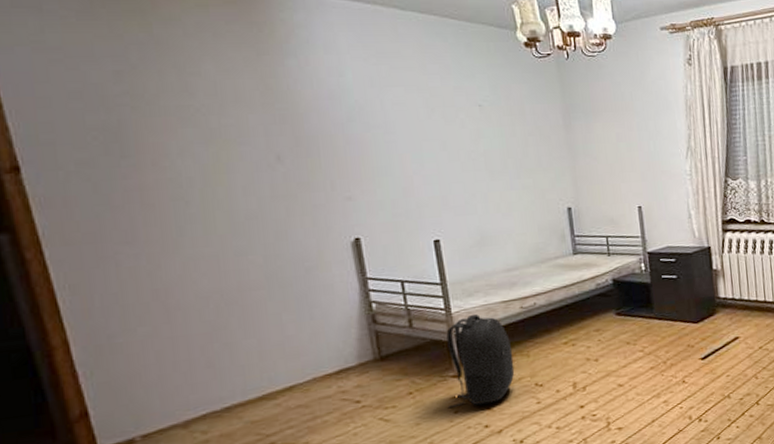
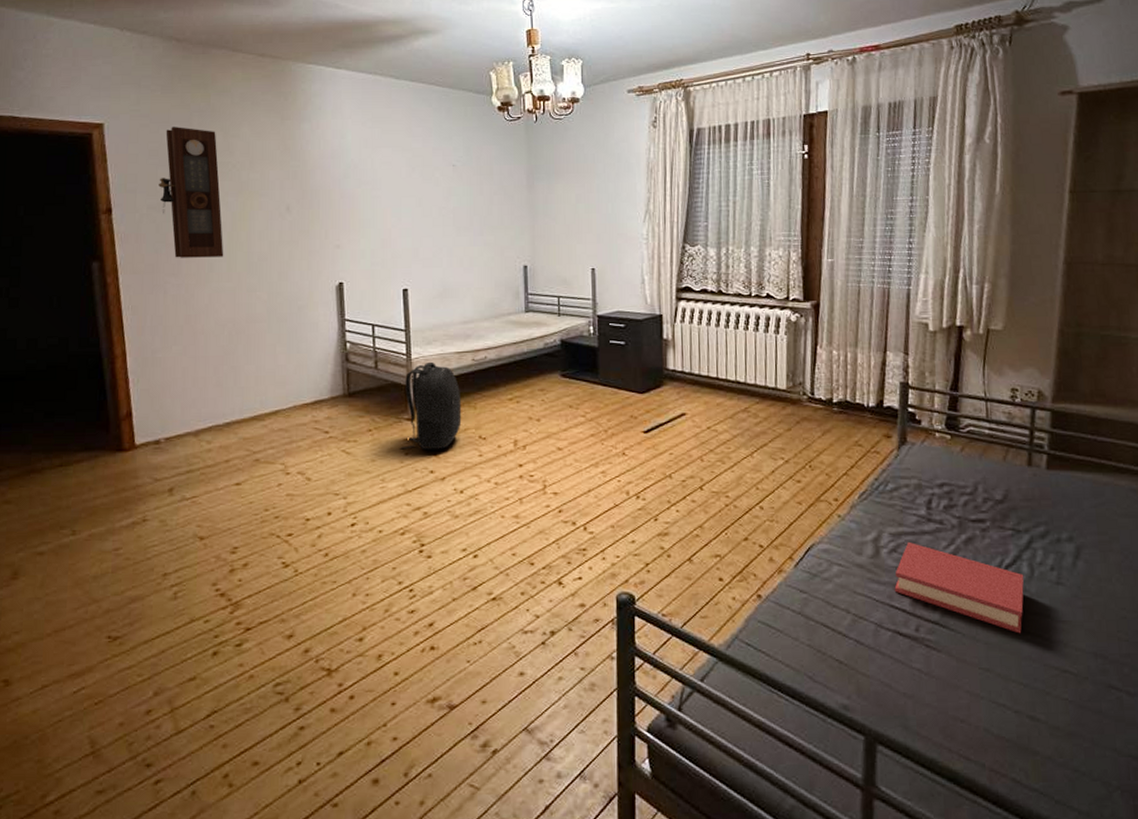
pendulum clock: none [88,62,198,223] -> present [159,127,224,258]

